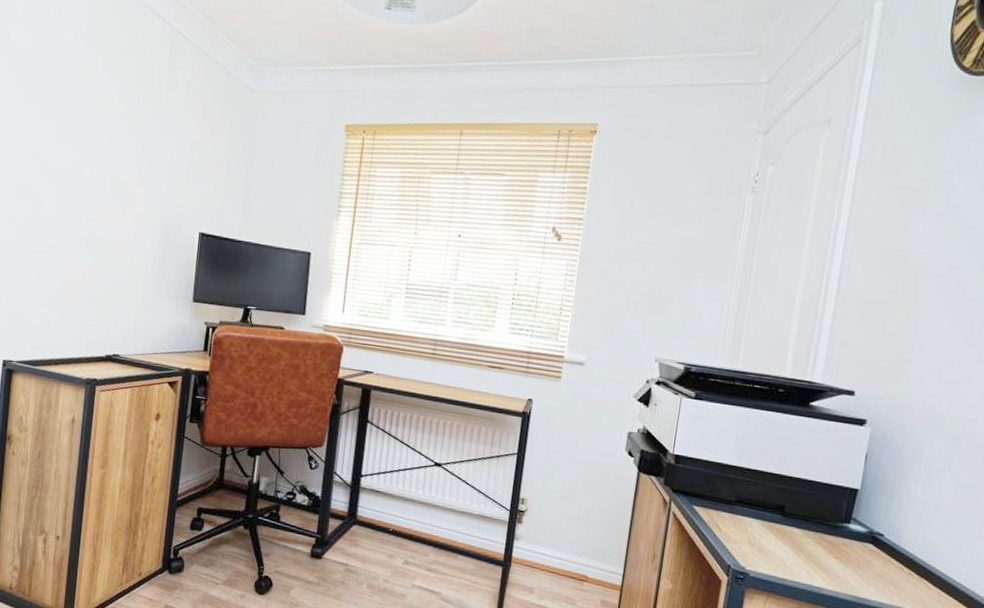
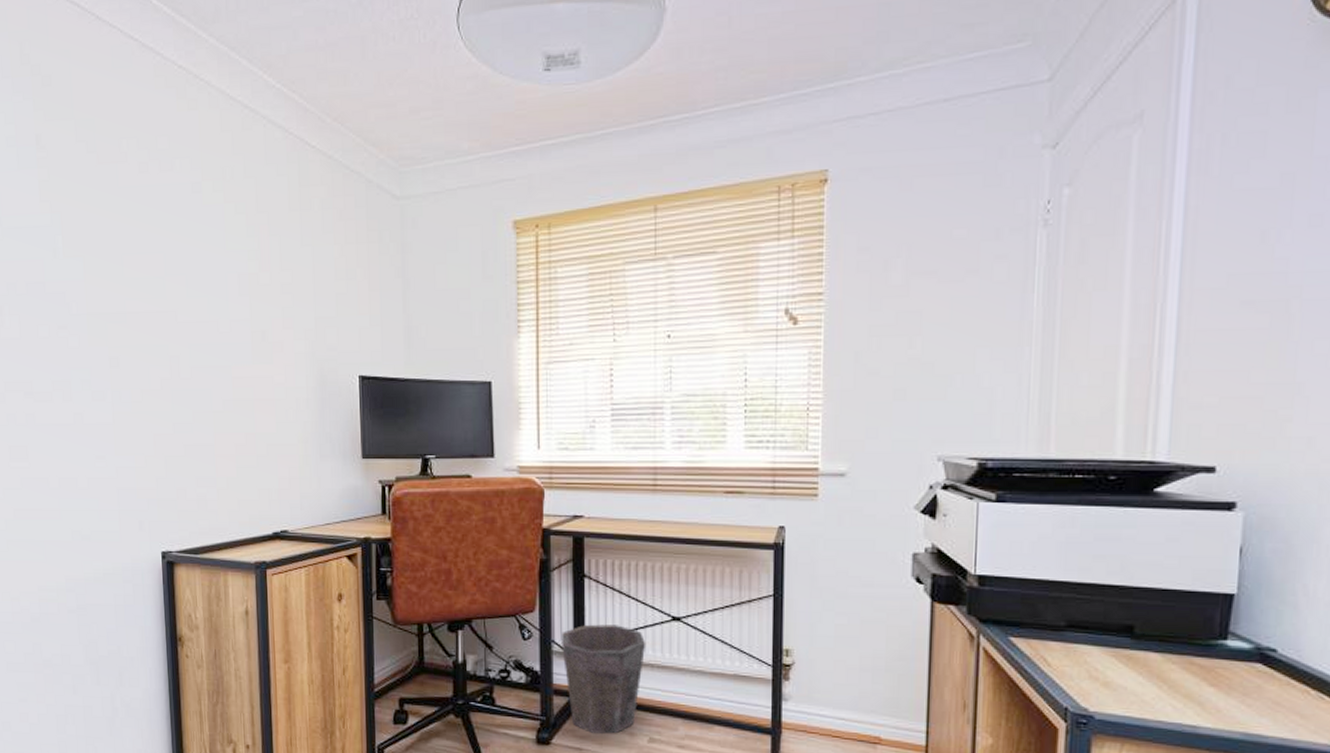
waste bin: none [341,461,412,555] -> present [562,624,646,734]

